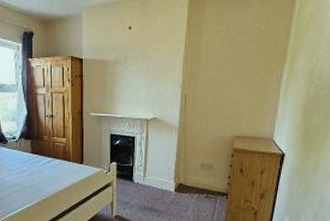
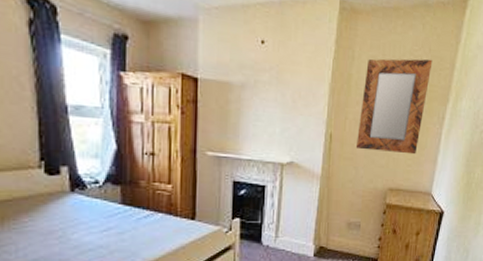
home mirror: none [206,29,270,108] -> present [355,59,433,155]

